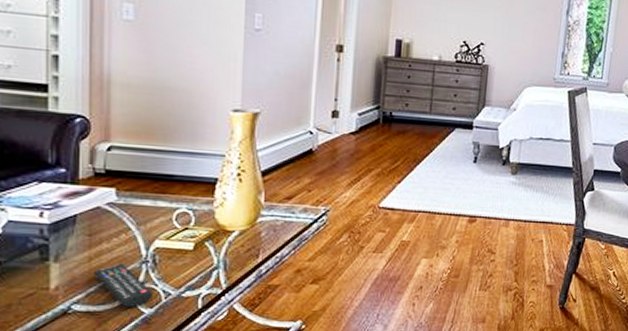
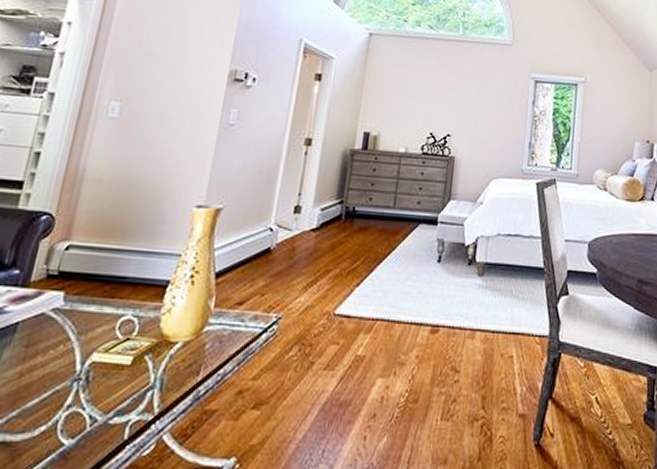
remote control: present [92,263,153,307] -> none [19,381,78,437]

